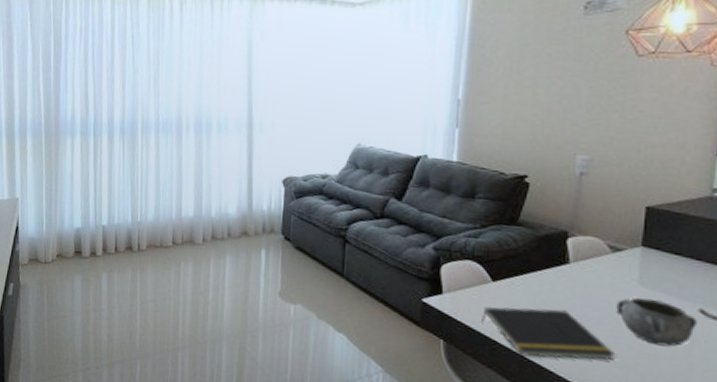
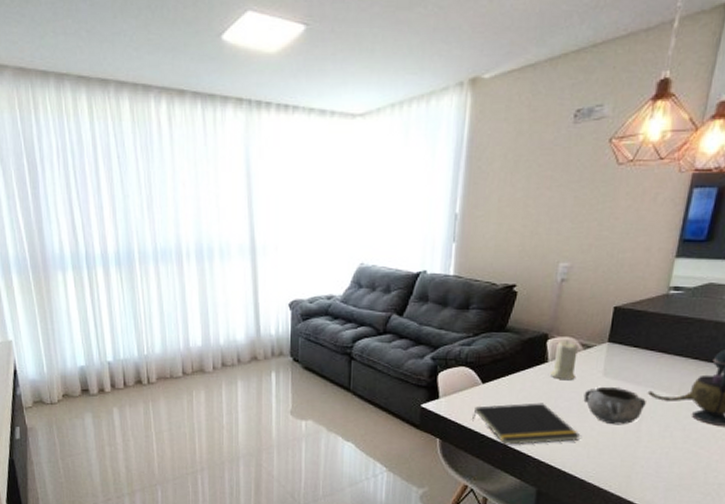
candle: none [572,240,605,287] -> present [549,340,578,381]

